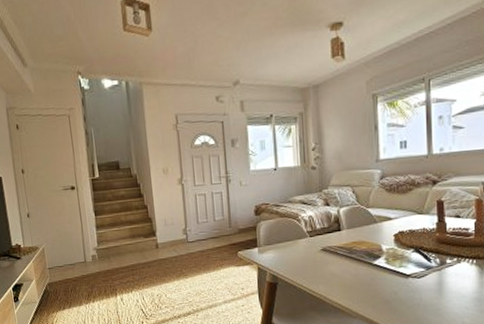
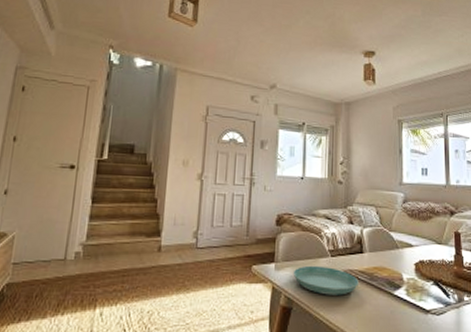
saucer: none [275,245,338,270] -> present [293,265,359,295]

